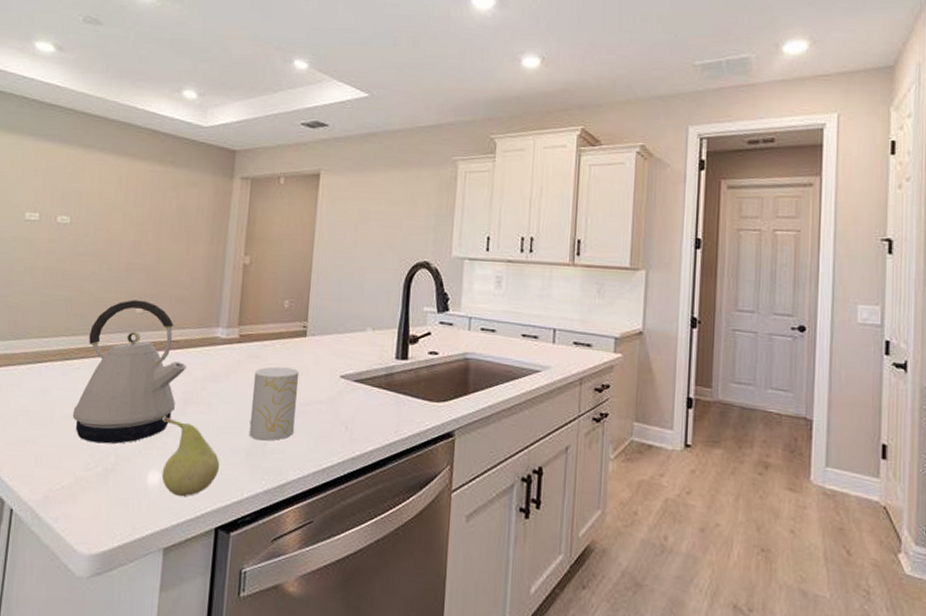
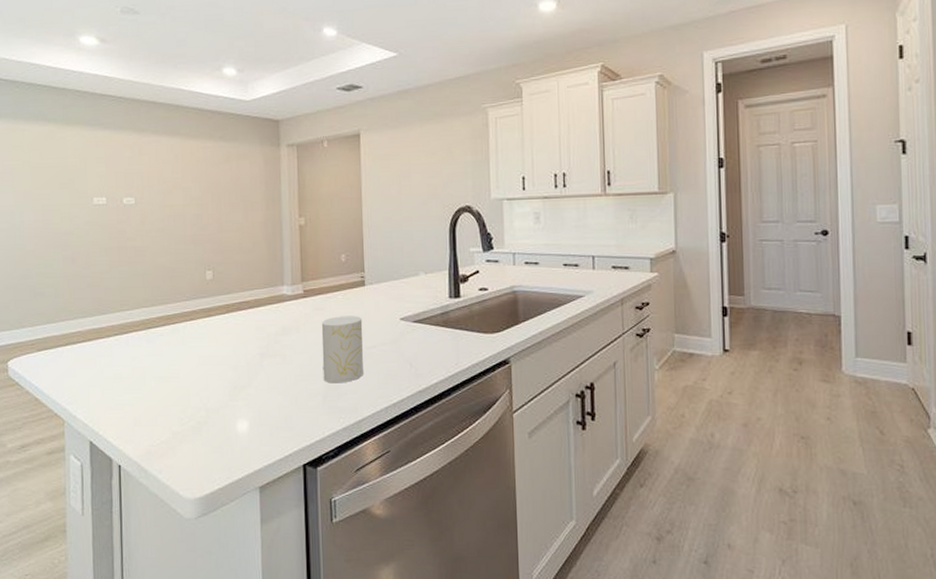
kettle: present [72,300,187,444] -> none [162,268,259,400]
fruit: present [161,416,220,497] -> none [242,370,301,440]

